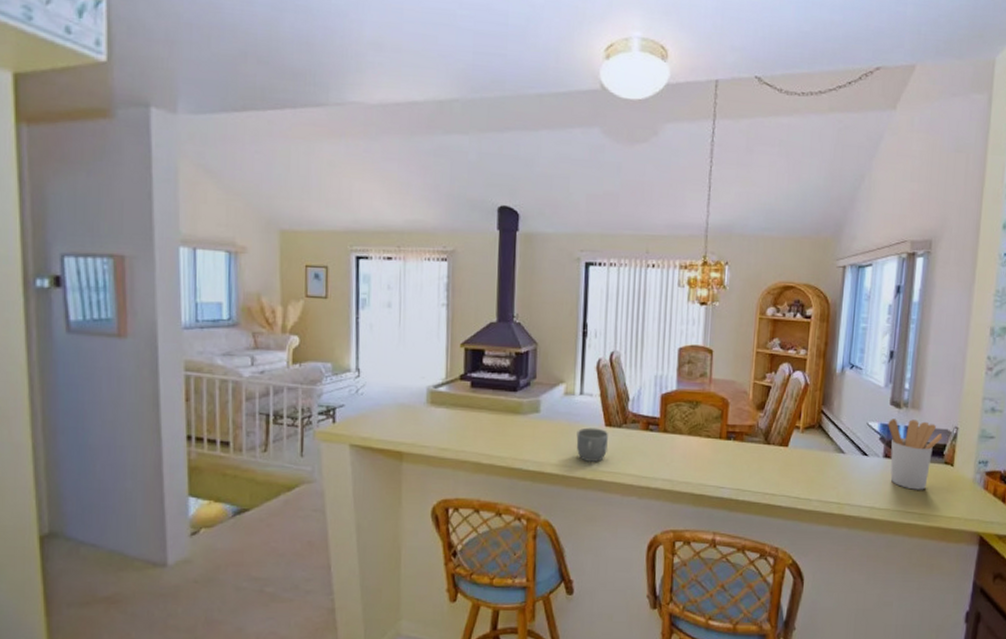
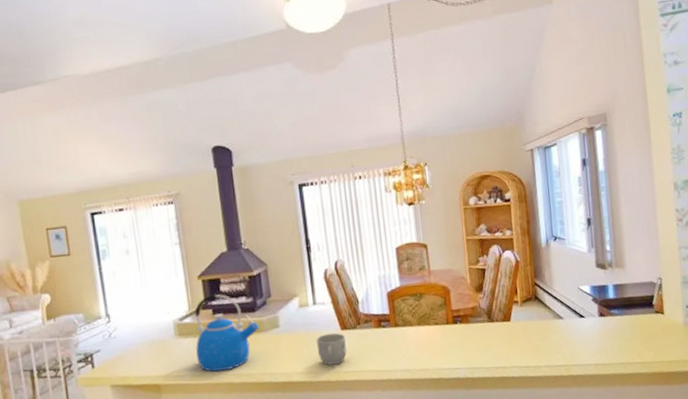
kettle: none [446,365,518,449] -> present [194,293,259,372]
utensil holder: present [888,419,943,490] -> none [597,277,649,342]

